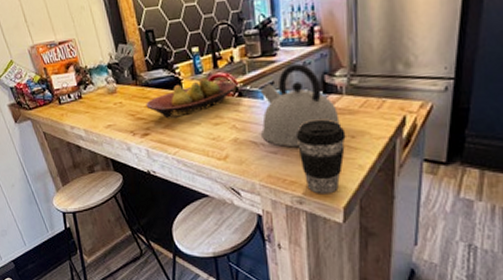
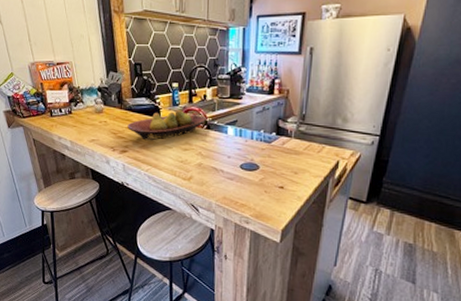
kettle: present [260,63,342,148] -> none [222,108,288,177]
coffee cup: present [295,119,346,194] -> none [250,155,290,218]

